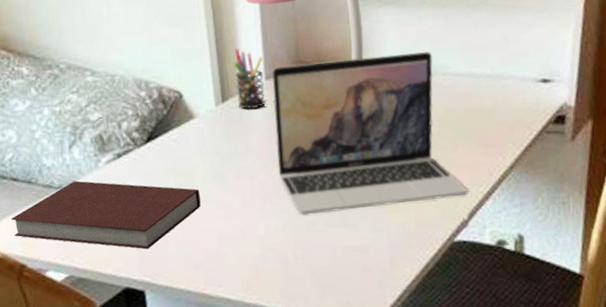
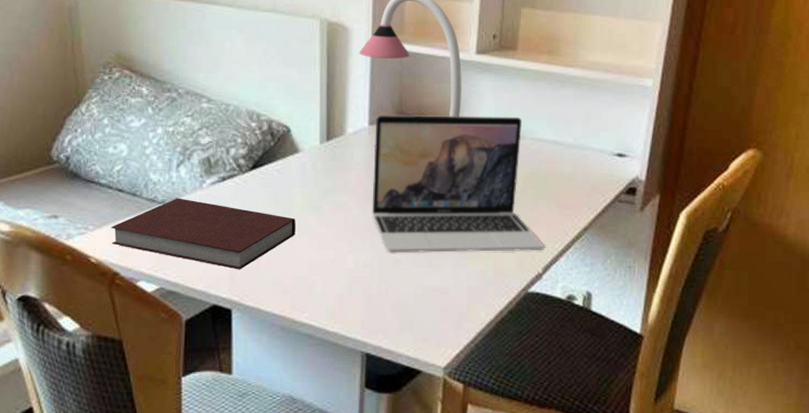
pen holder: present [233,48,266,109] -> none [341,94,368,151]

